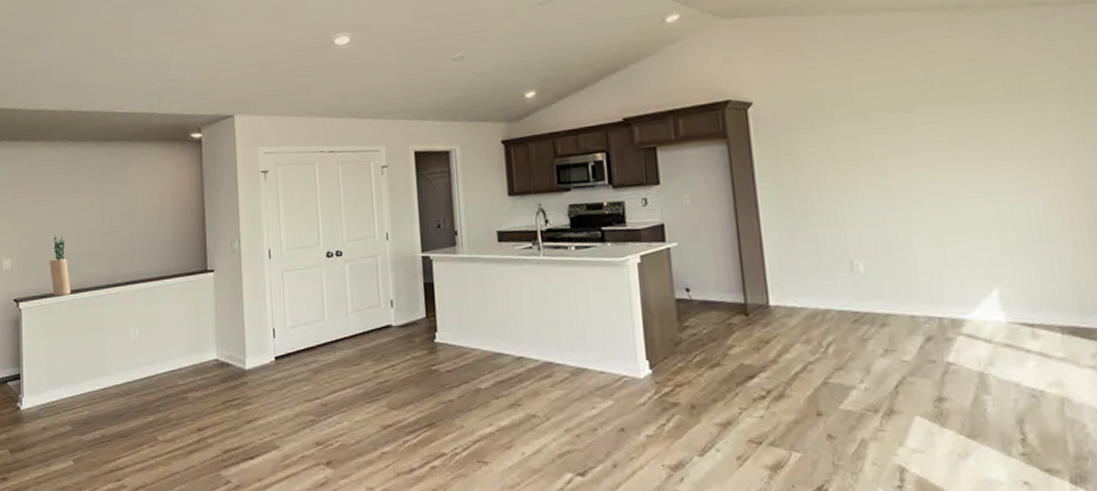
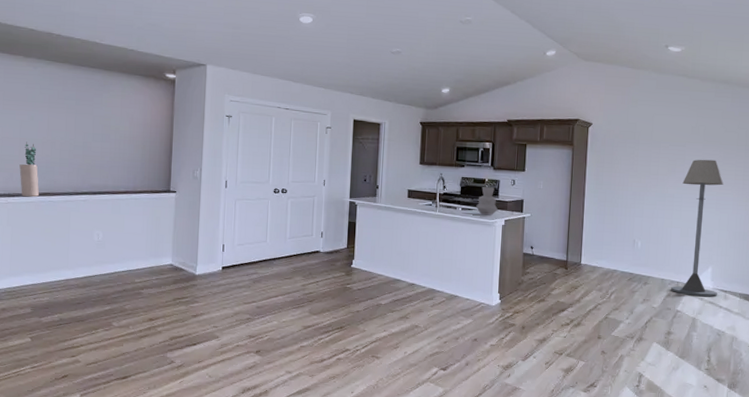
vase: none [595,213,627,253] -> present [476,187,498,216]
floor lamp: none [918,123,1017,338] -> present [670,159,724,297]

